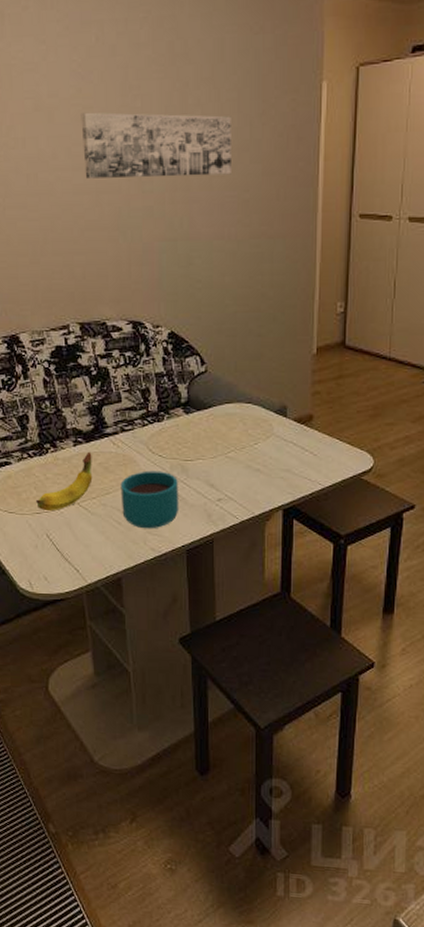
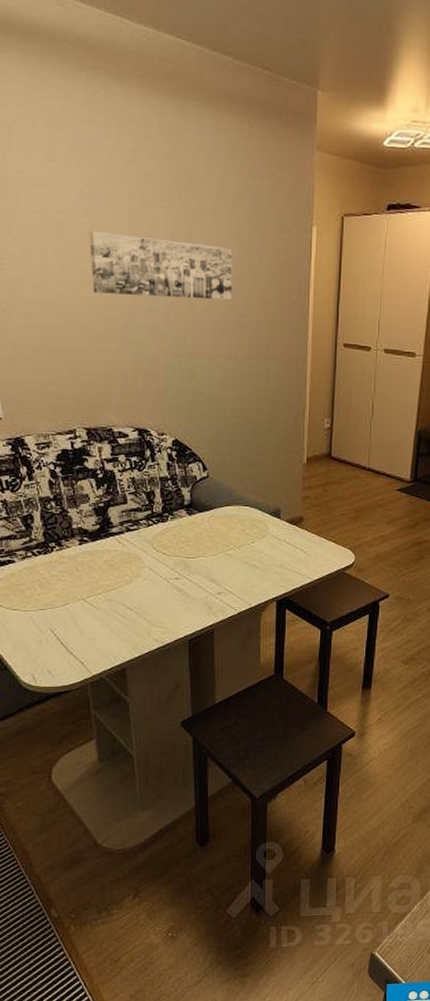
fruit: present [36,451,93,512] -> none [41,550,98,608]
cup: present [120,470,179,529] -> none [125,567,182,622]

